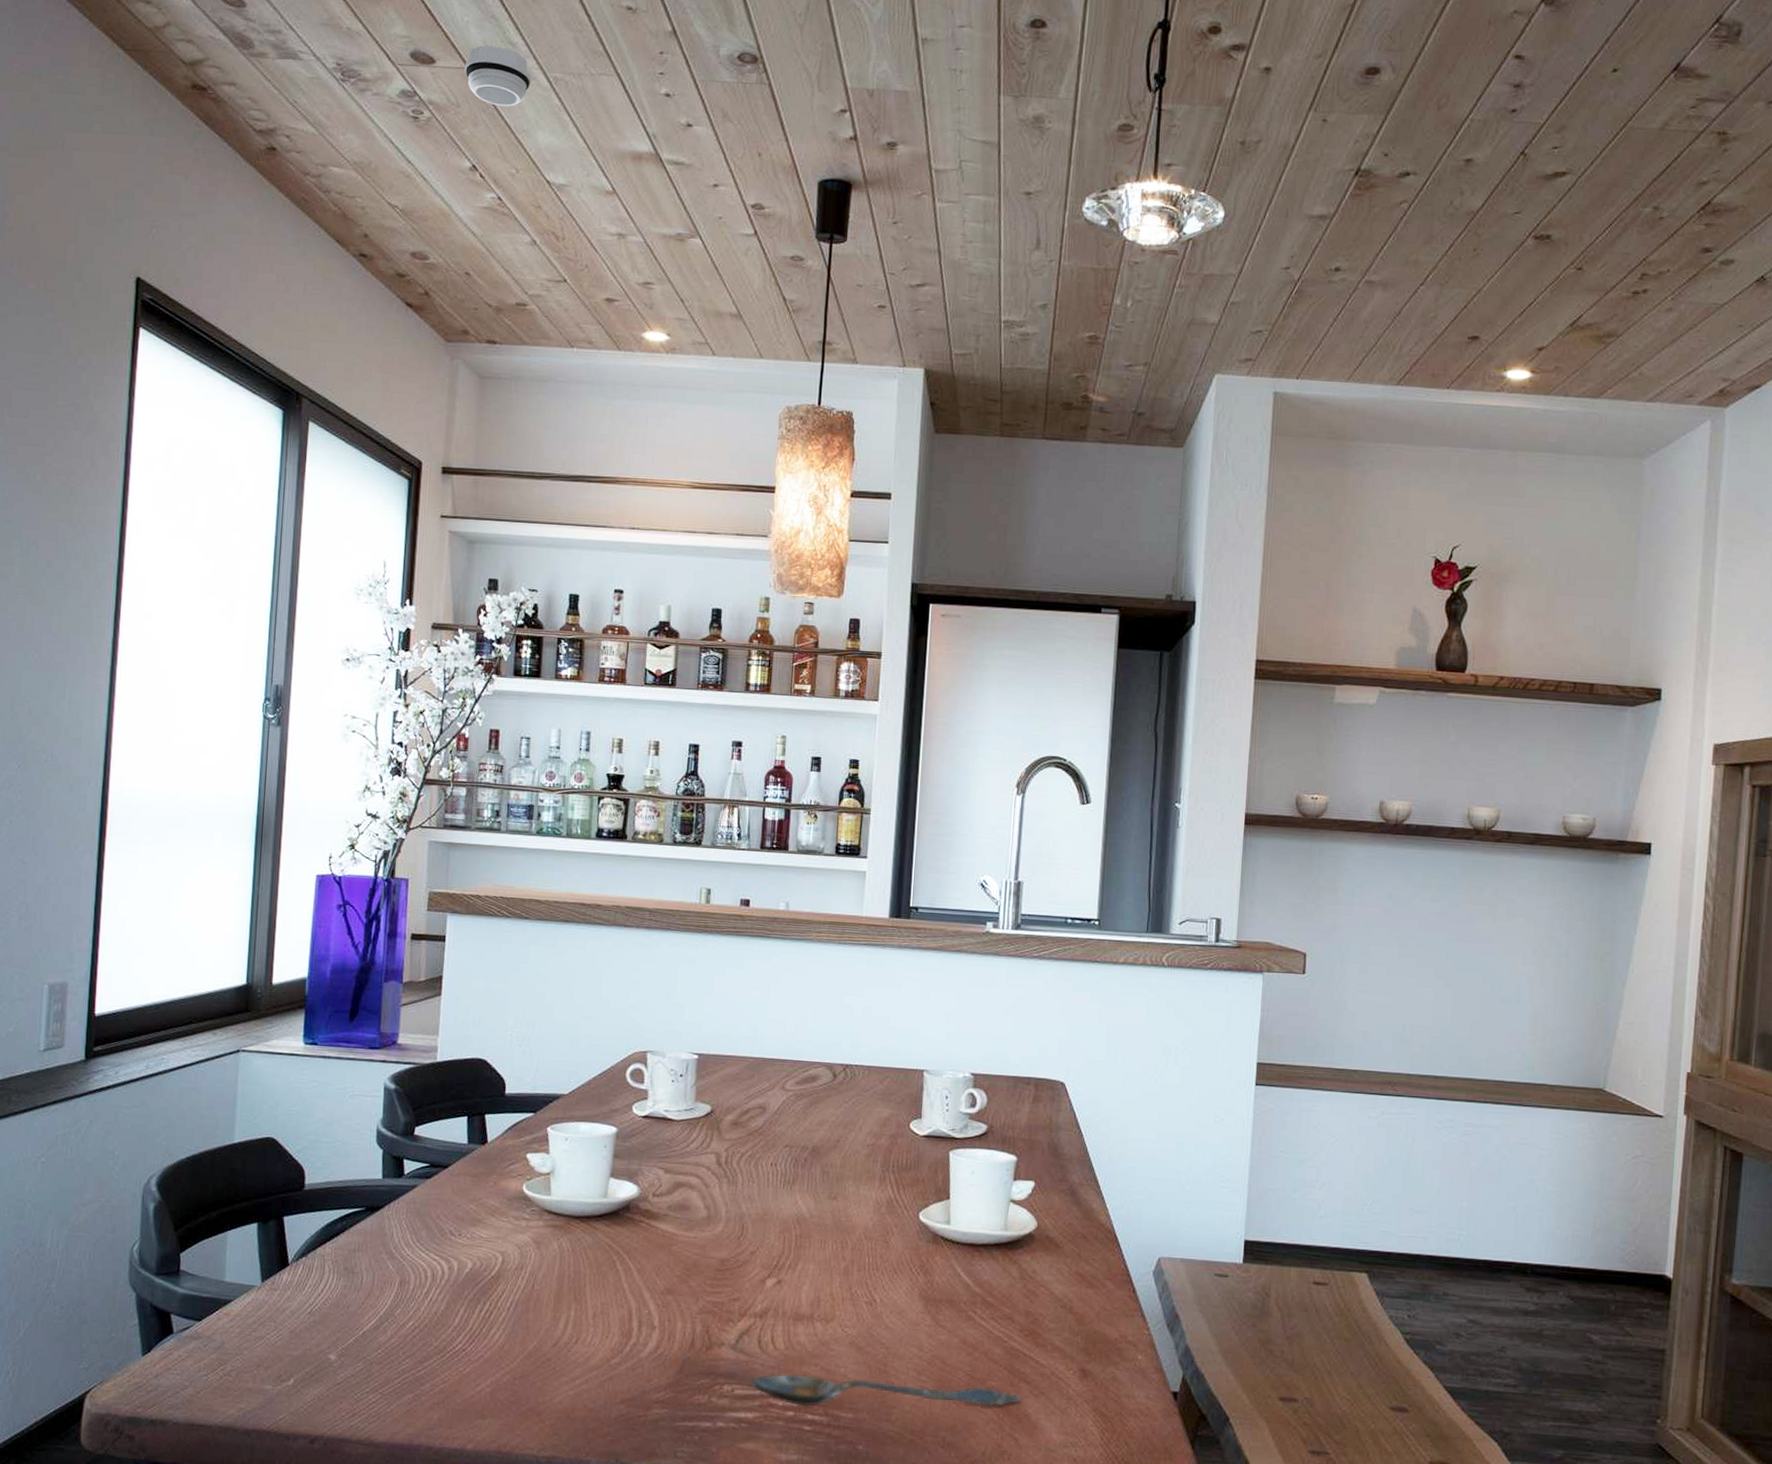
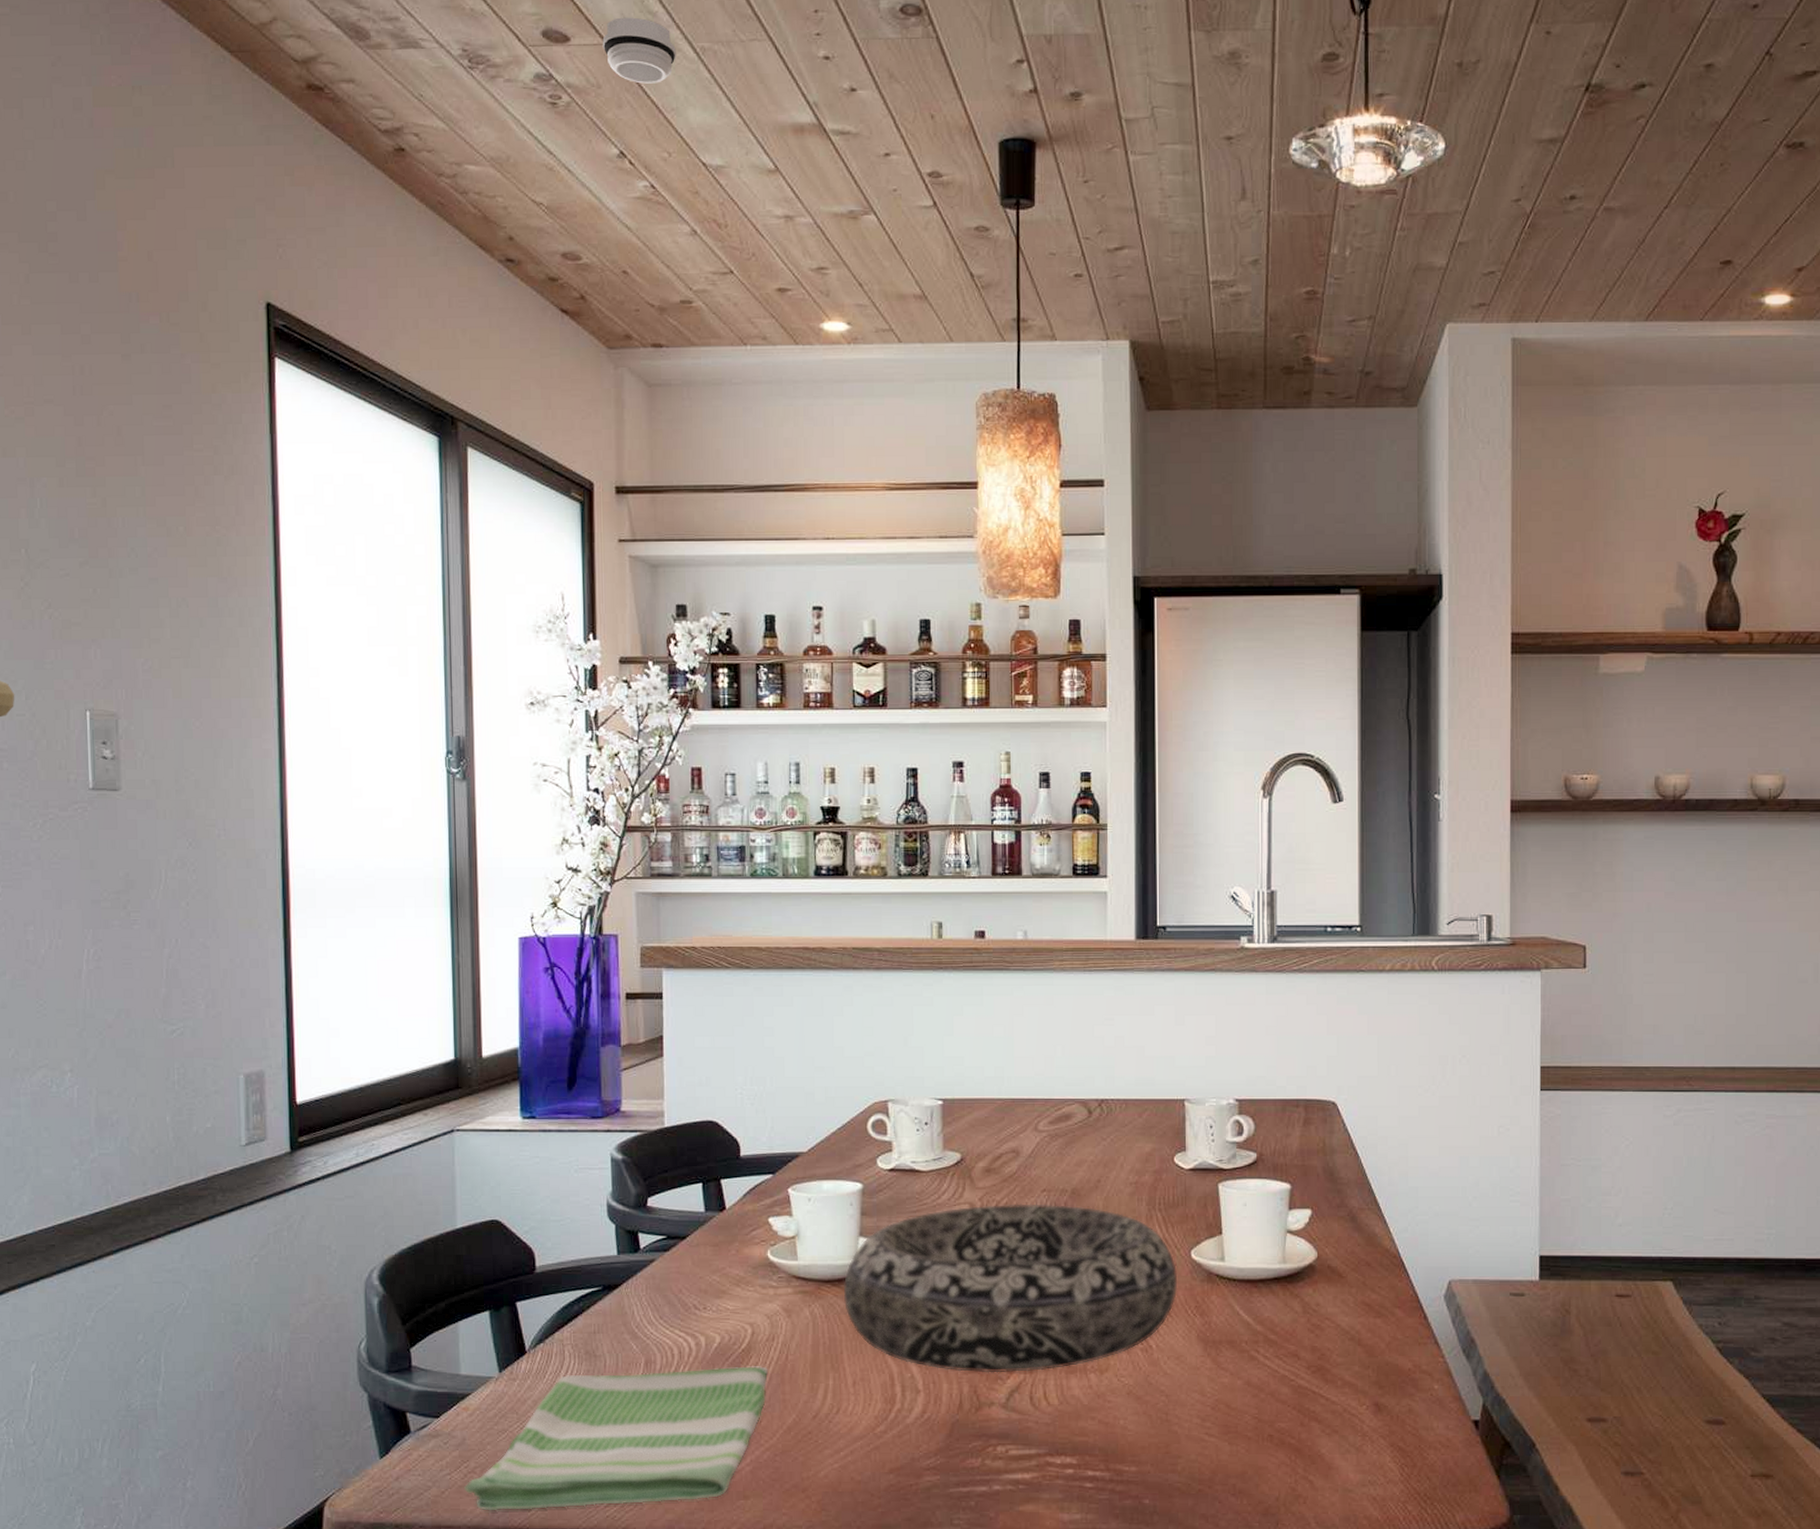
dish towel: none [219,1288,515,1417] -> present [464,1366,769,1511]
decorative bowl: none [591,1156,906,1317] -> present [843,1204,1178,1373]
spoon: present [749,1374,1021,1407] -> none [1024,1430,1313,1462]

